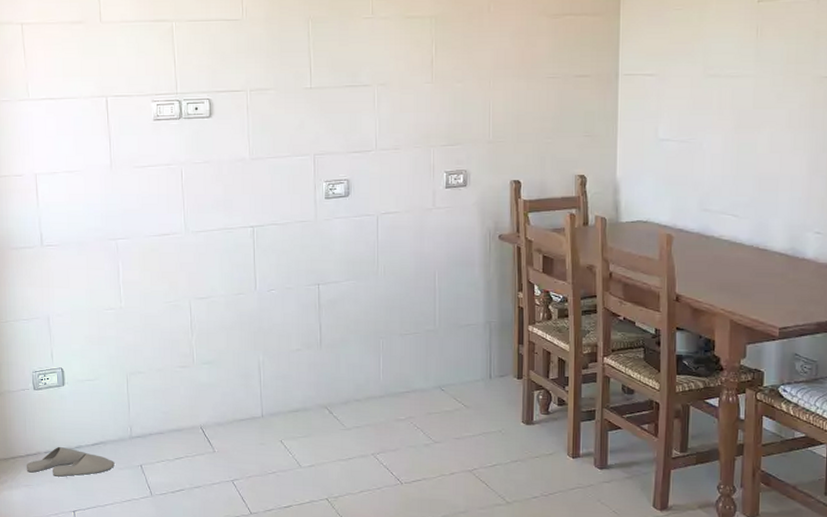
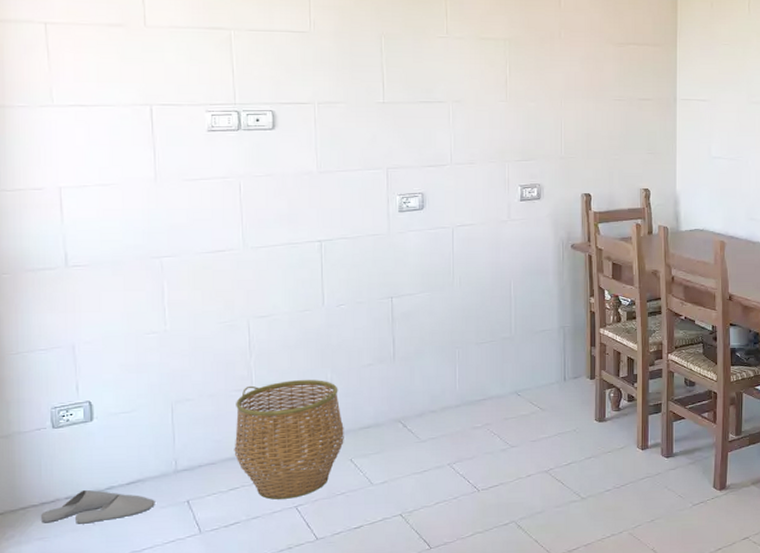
basket: none [179,360,275,473] -> present [234,380,344,500]

